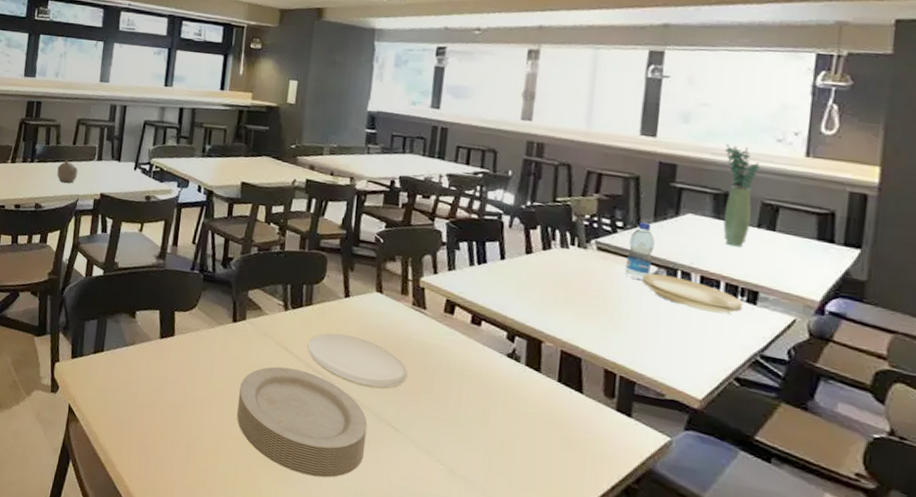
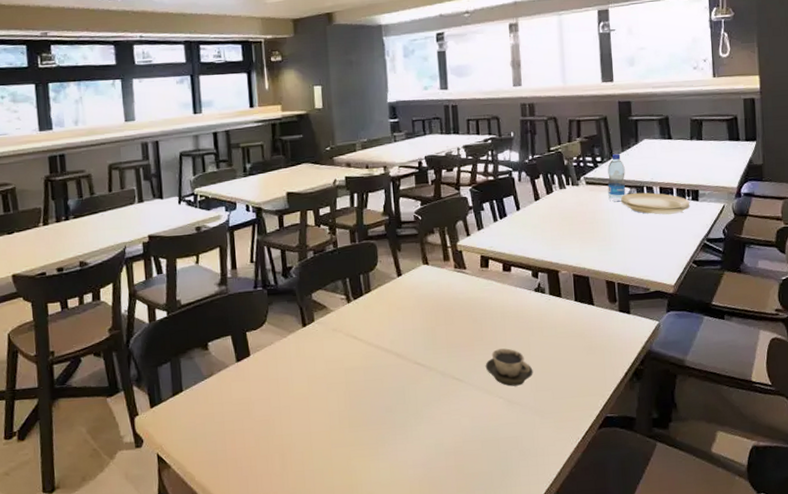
sugar bowl: present [57,159,78,183] -> none [97,209,120,233]
plate: present [237,366,368,478] -> none [320,352,438,446]
plate: present [307,333,409,389] -> none [373,309,462,352]
cup: none [429,408,489,458] -> present [485,348,533,387]
vase: present [723,144,760,248] -> none [661,78,686,159]

